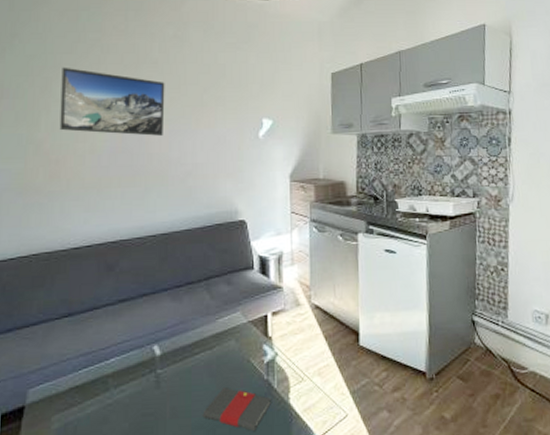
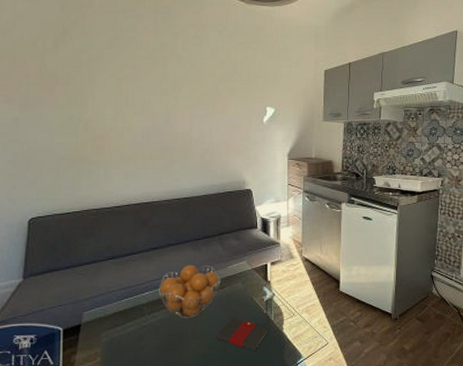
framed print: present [59,67,165,136] -> none [103,60,187,119]
fruit basket: none [128,319,208,393] -> present [159,264,221,319]

